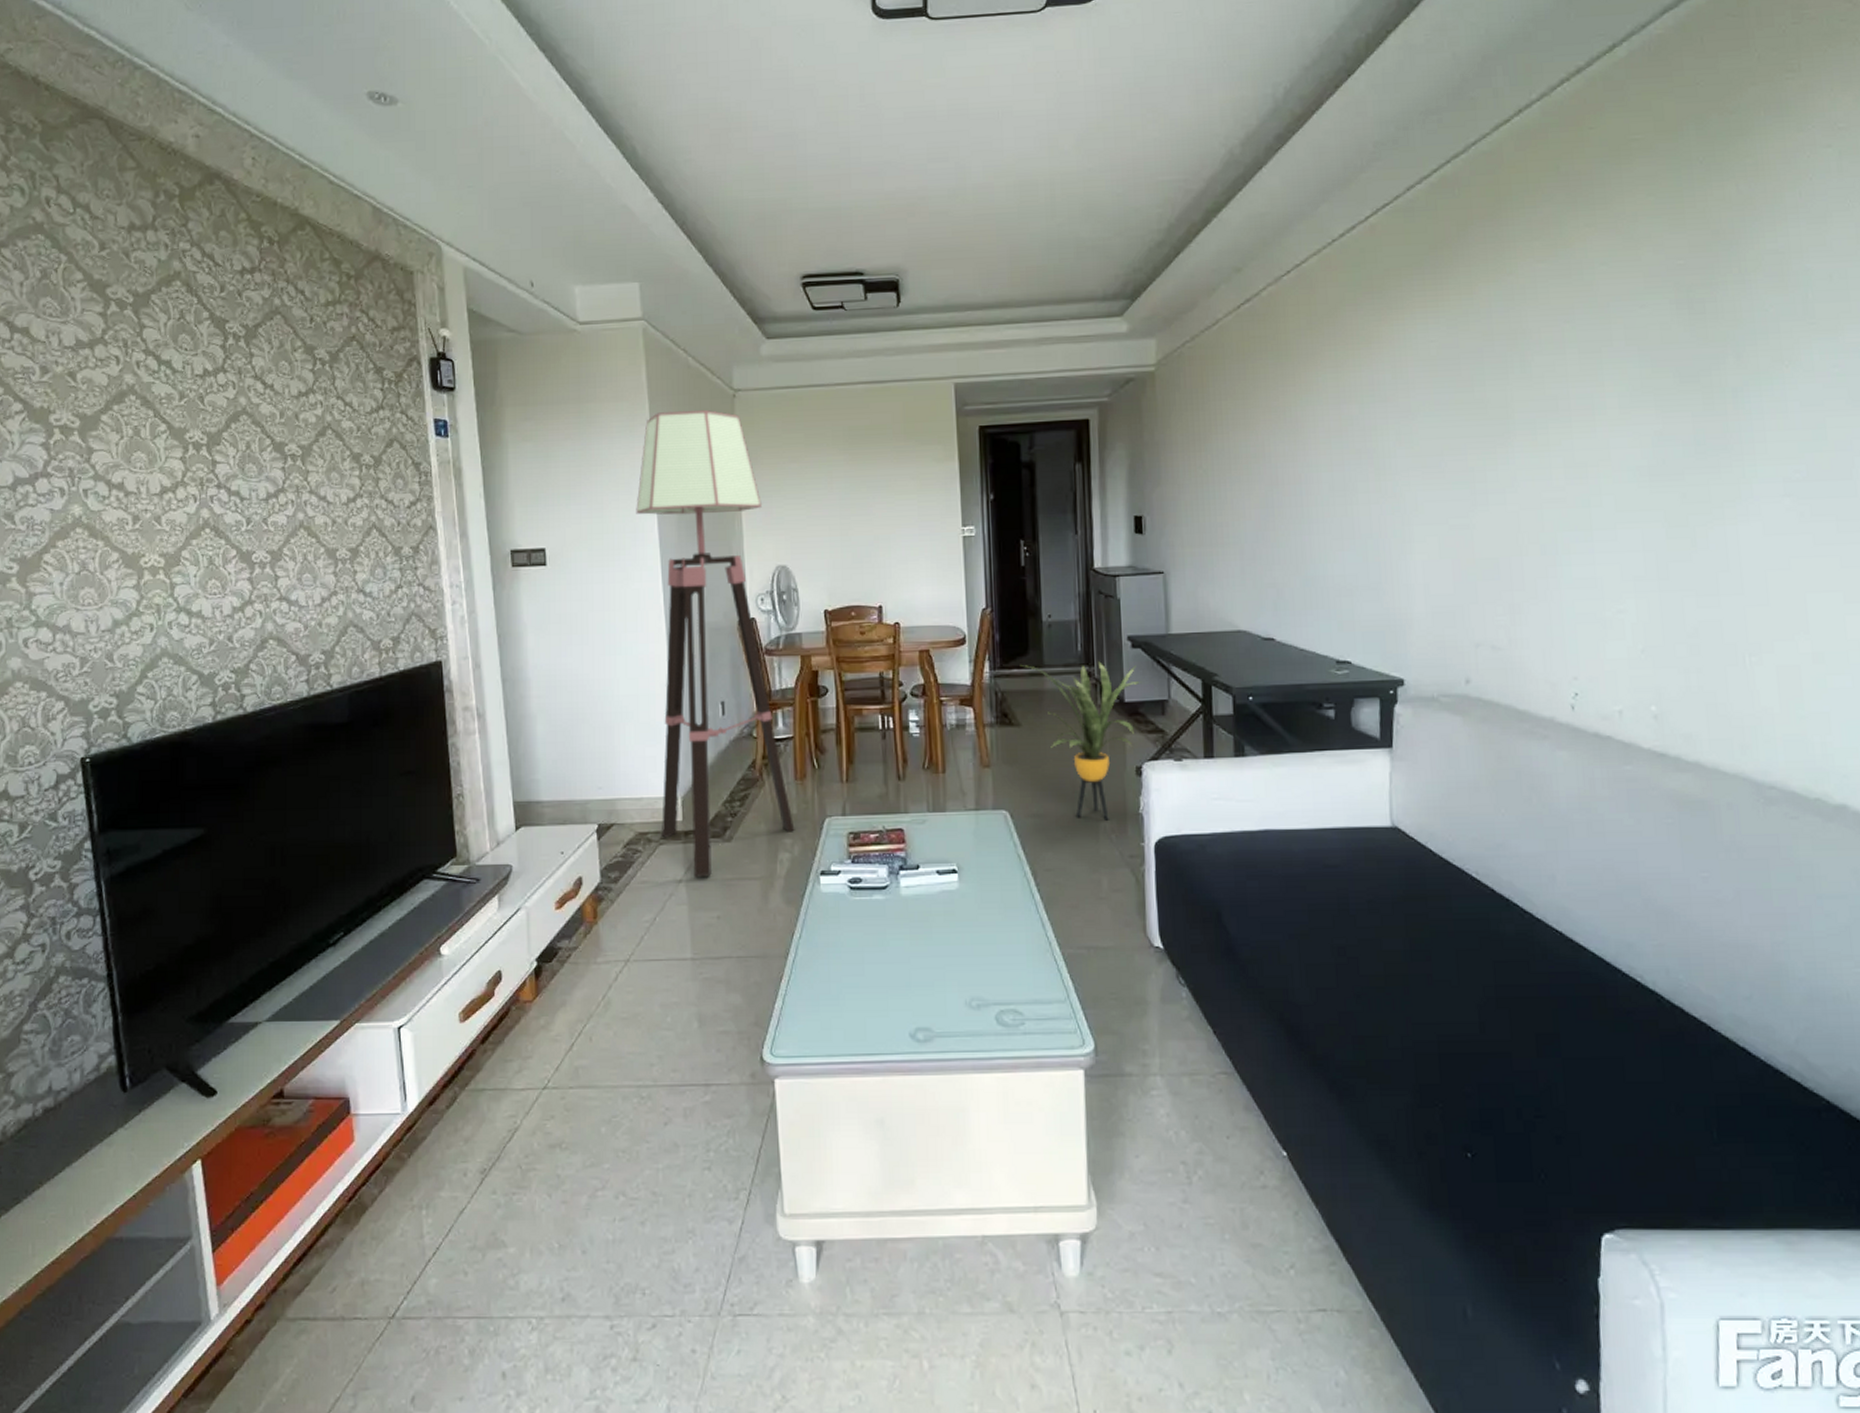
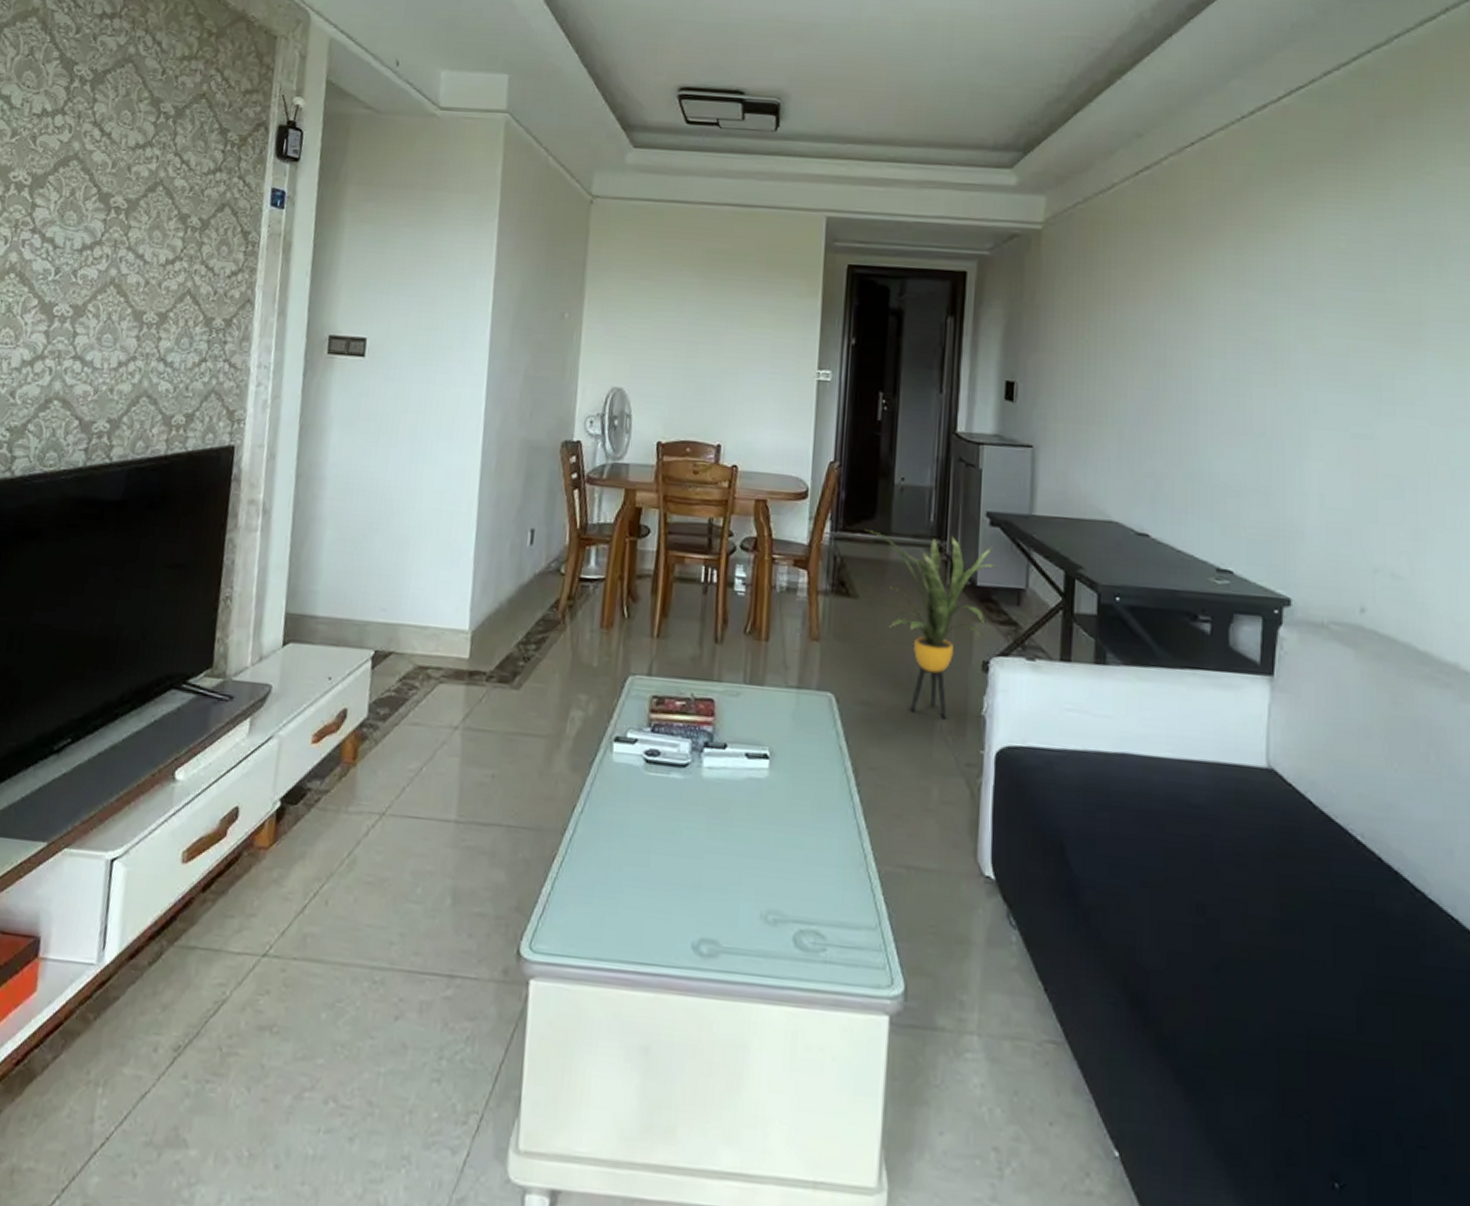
floor lamp: present [636,410,795,878] -> none [443,210,605,728]

